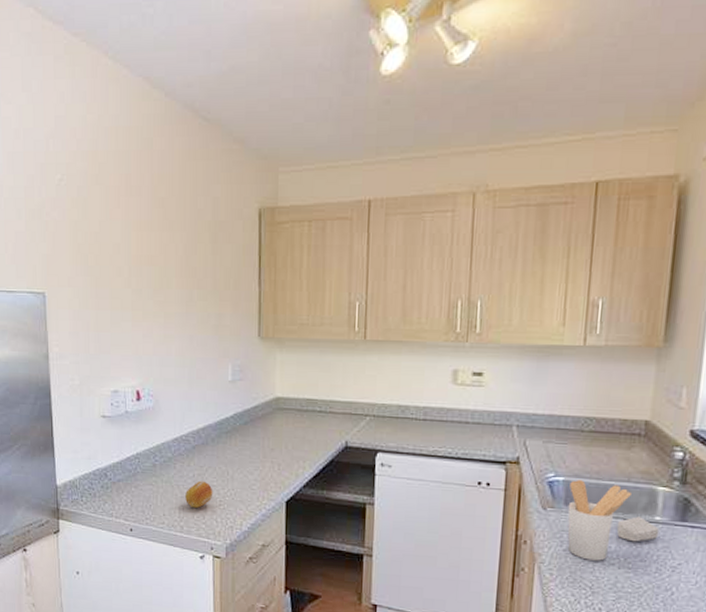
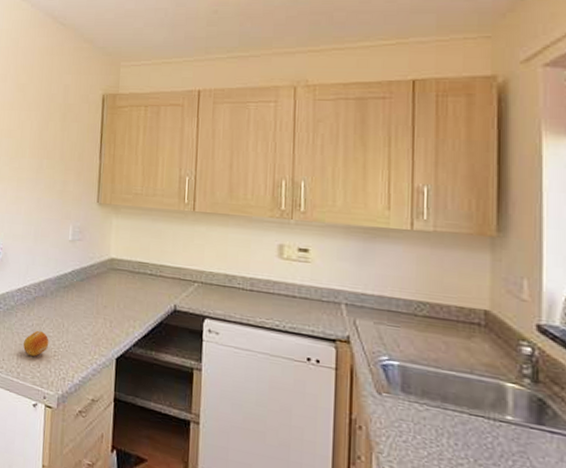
utensil holder: present [567,480,631,561] -> none [405,366,476,459]
soap bar: present [616,516,660,542] -> none [462,413,512,442]

